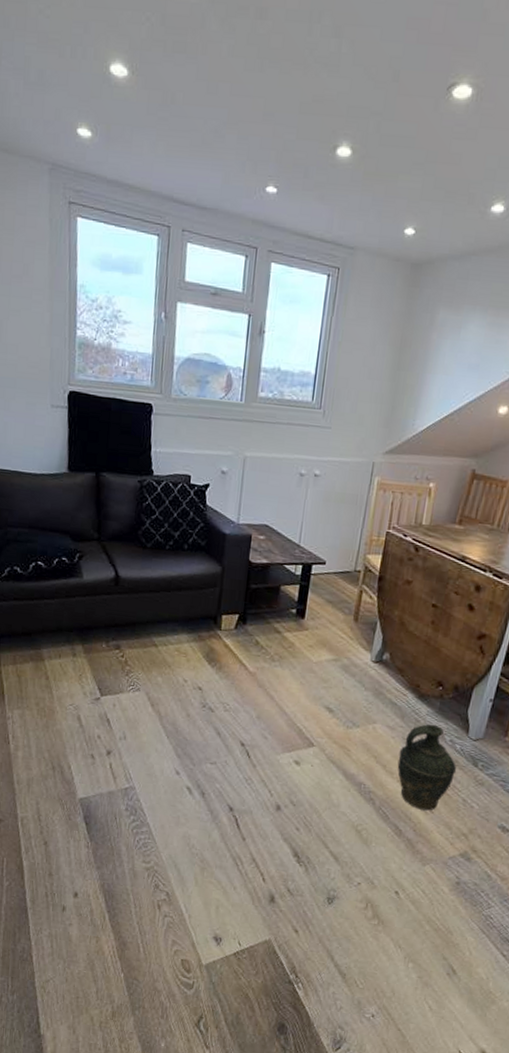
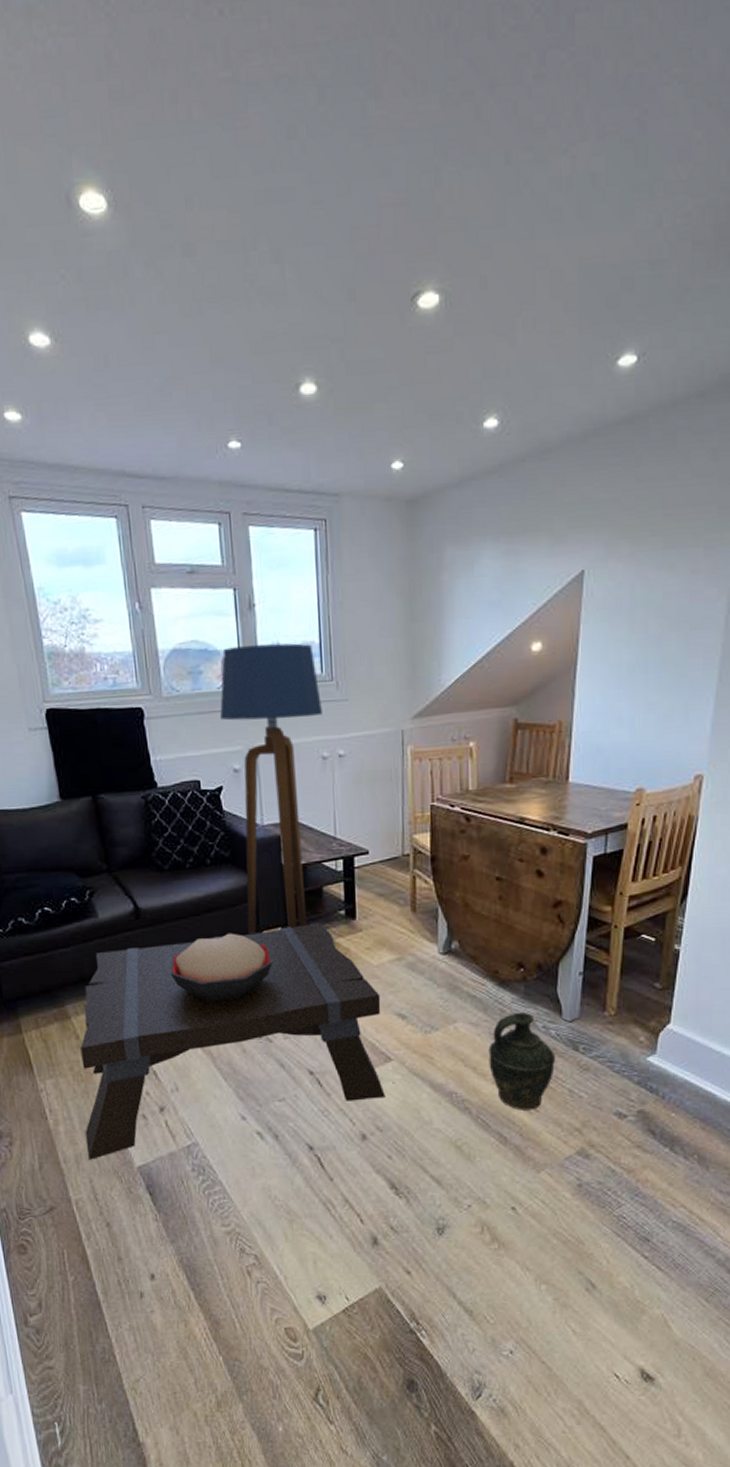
coffee table: none [39,608,314,785] -> present [80,922,385,1160]
decorative bowl: none [136,611,227,670] -> present [170,933,273,1002]
floor lamp: none [209,364,309,617] -> present [220,643,322,935]

